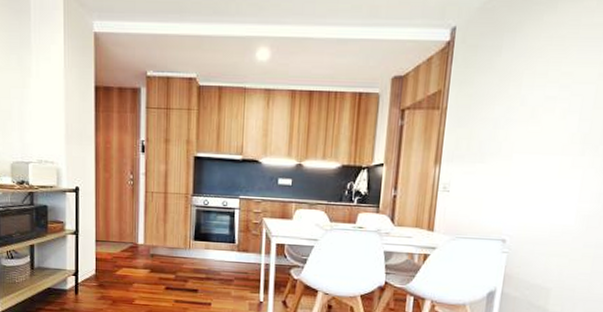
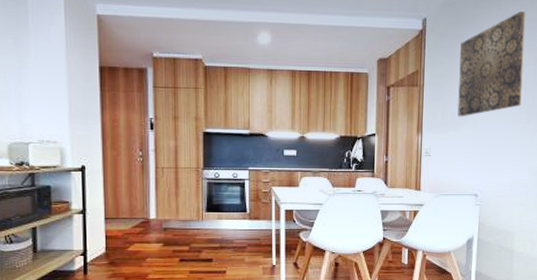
wall art: none [487,15,591,147] -> present [457,11,526,117]

